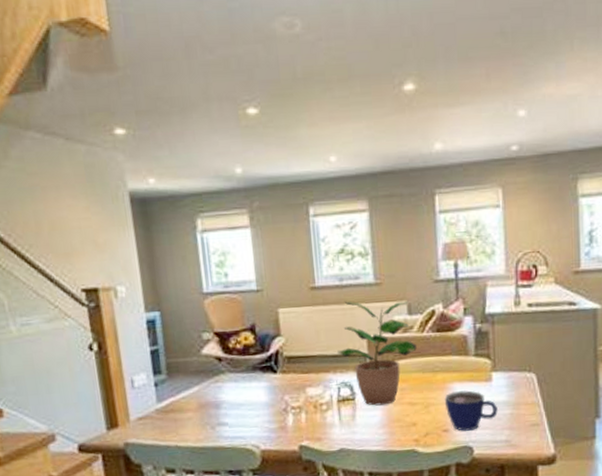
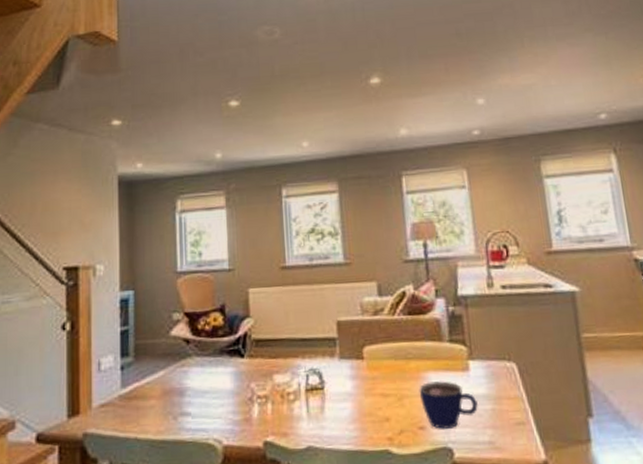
potted plant: present [336,301,417,406] -> none [305,281,388,397]

